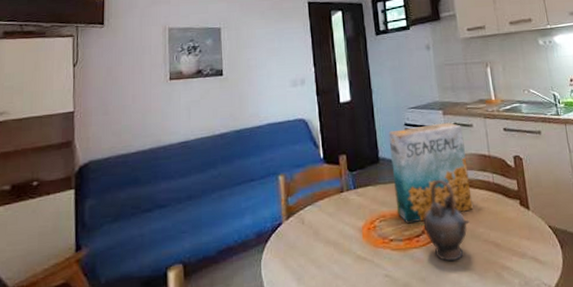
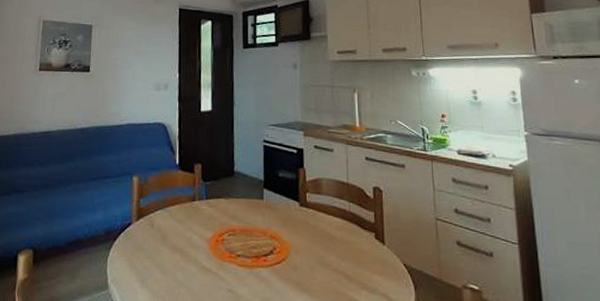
cereal box: present [388,122,473,224] -> none [246,144,325,242]
teapot: present [423,179,470,262] -> none [272,200,320,286]

